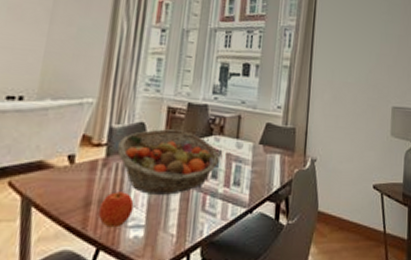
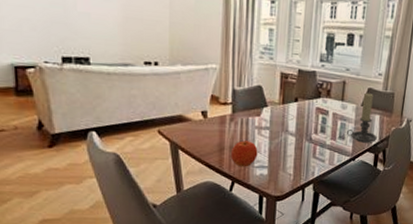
fruit basket: present [117,129,220,195] -> none [241,91,327,145]
candle holder: none [243,128,278,190] -> present [347,92,377,143]

